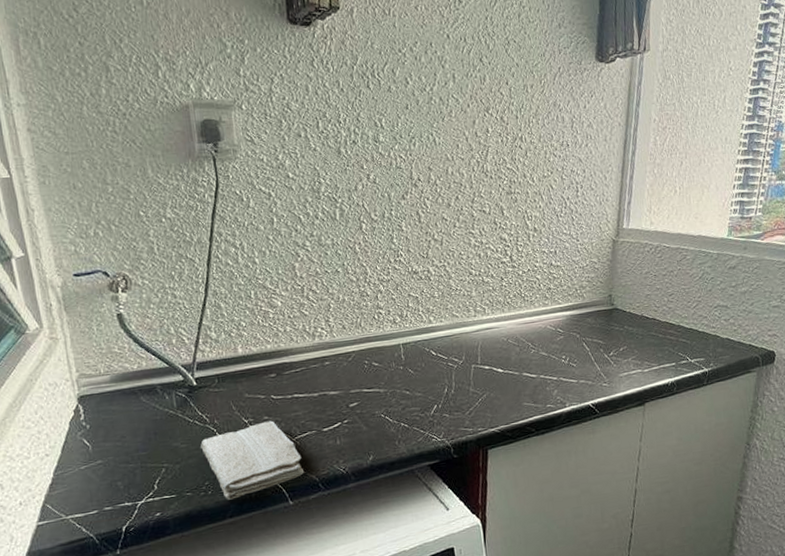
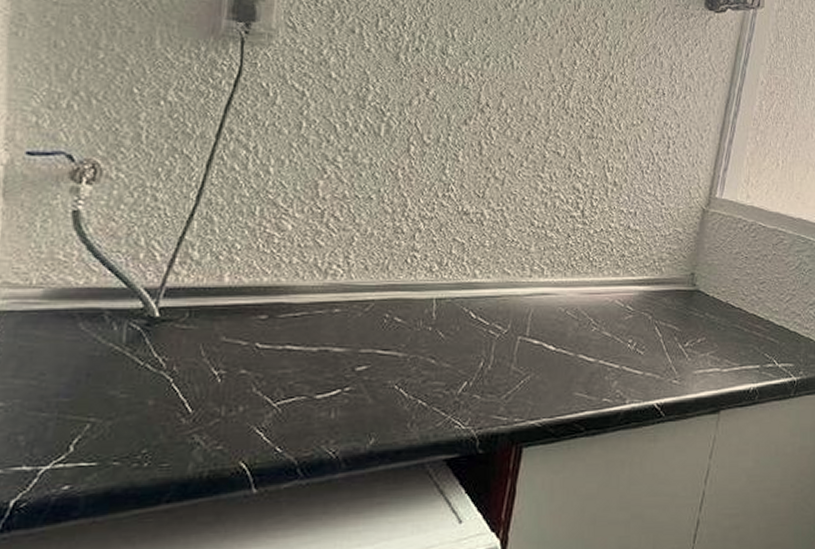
washcloth: present [200,420,305,500] -> none [147,376,281,478]

